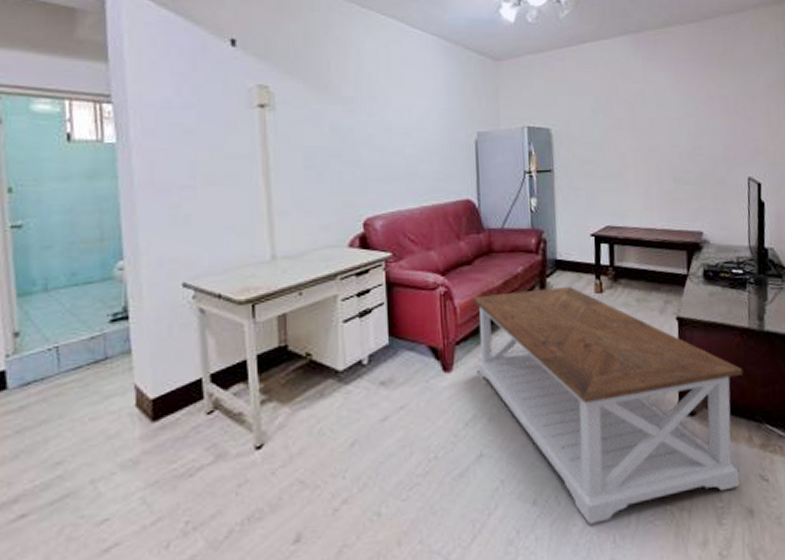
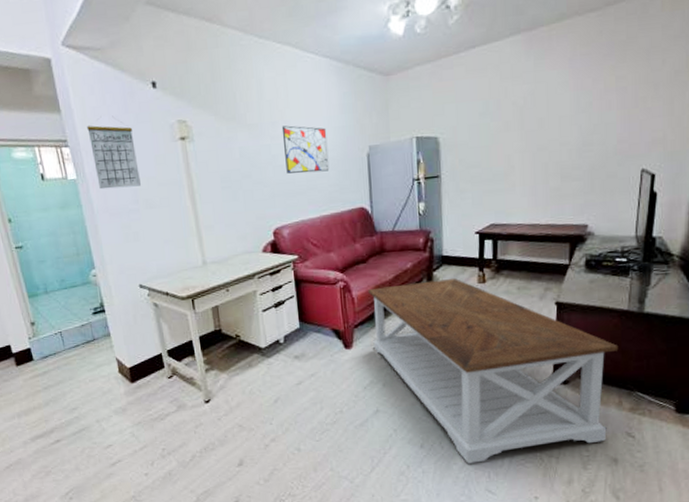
calendar: none [140,72,202,158] -> present [87,115,141,190]
wall art: none [381,102,433,157] -> present [281,125,330,174]

